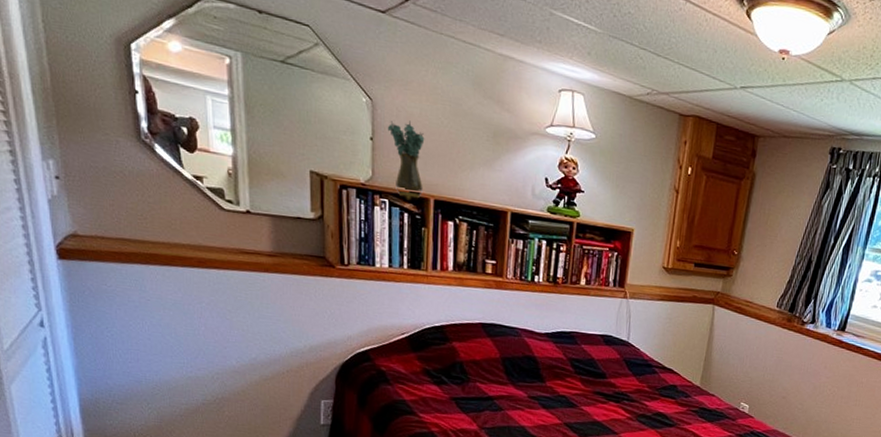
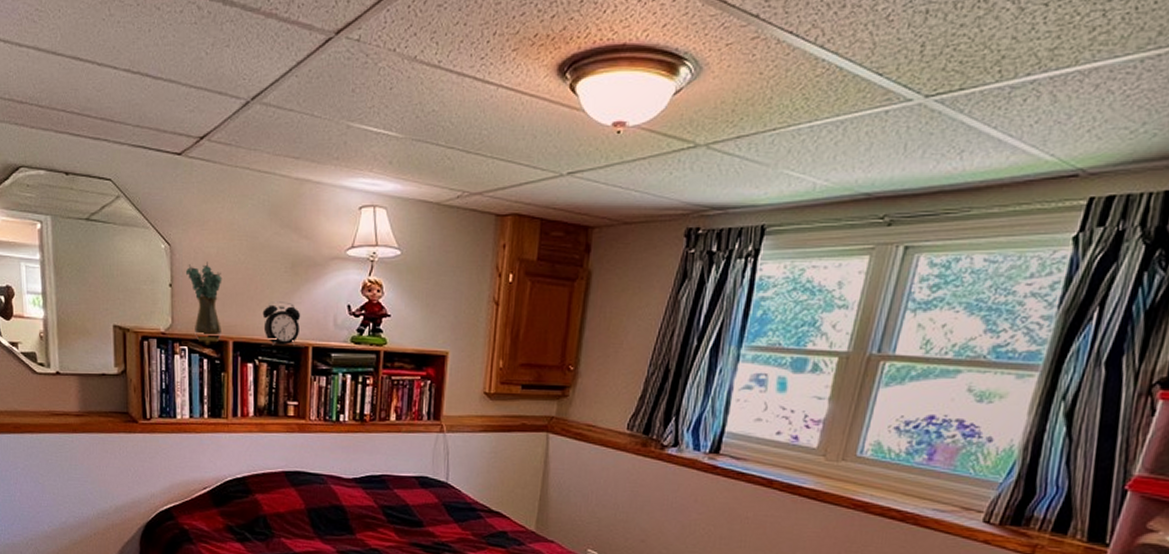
alarm clock: none [462,166,504,214] -> present [262,301,304,350]

